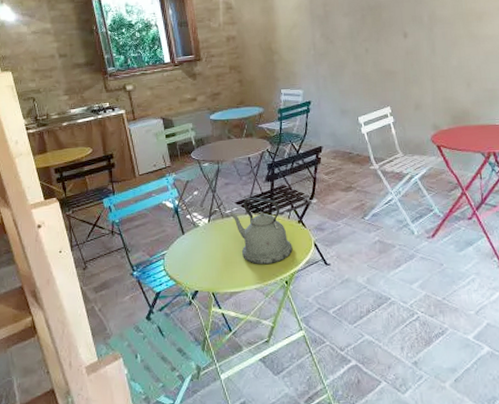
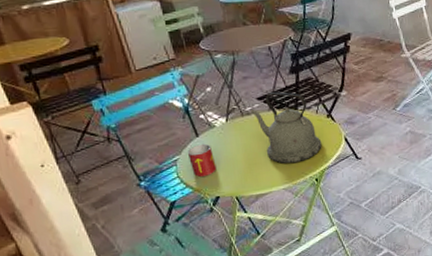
mug: none [173,241,197,272] -> present [187,143,217,178]

